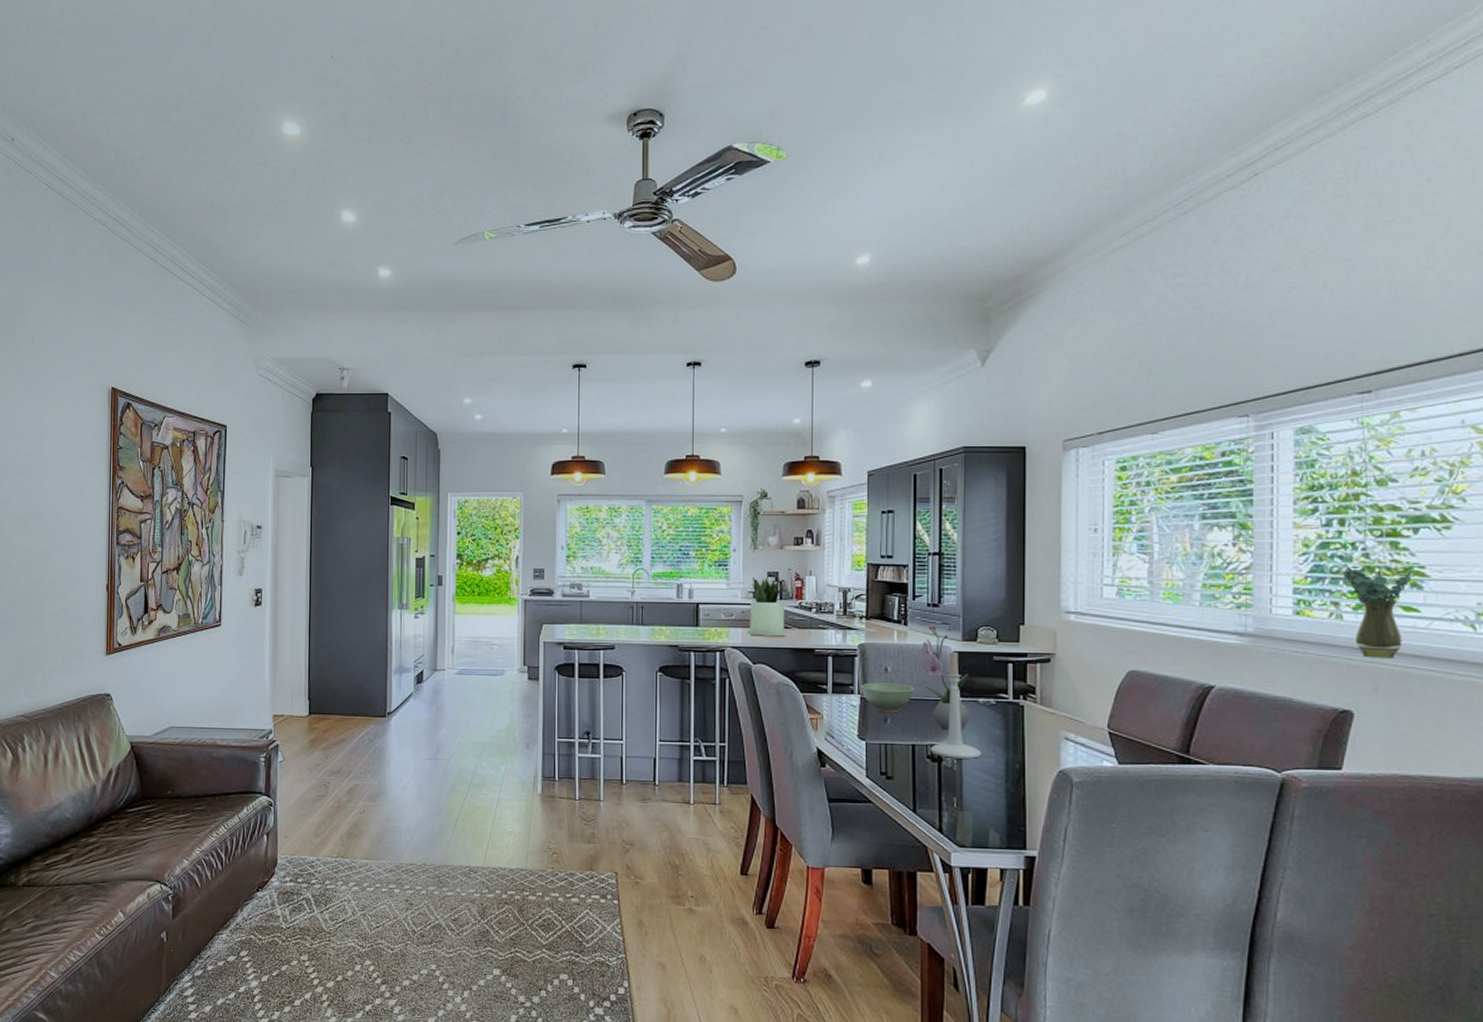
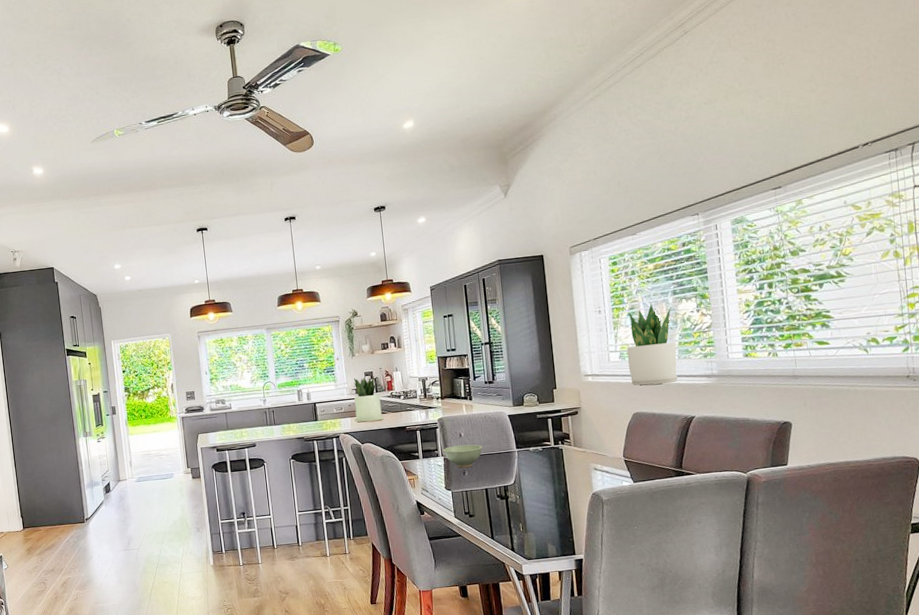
flower arrangement: present [922,626,973,731] -> none [484,398,527,475]
candlestick: present [930,651,981,759] -> none [499,415,536,495]
planter: none [1128,528,1199,638] -> present [626,304,678,386]
vase: present [1344,564,1412,659] -> none [774,315,822,382]

